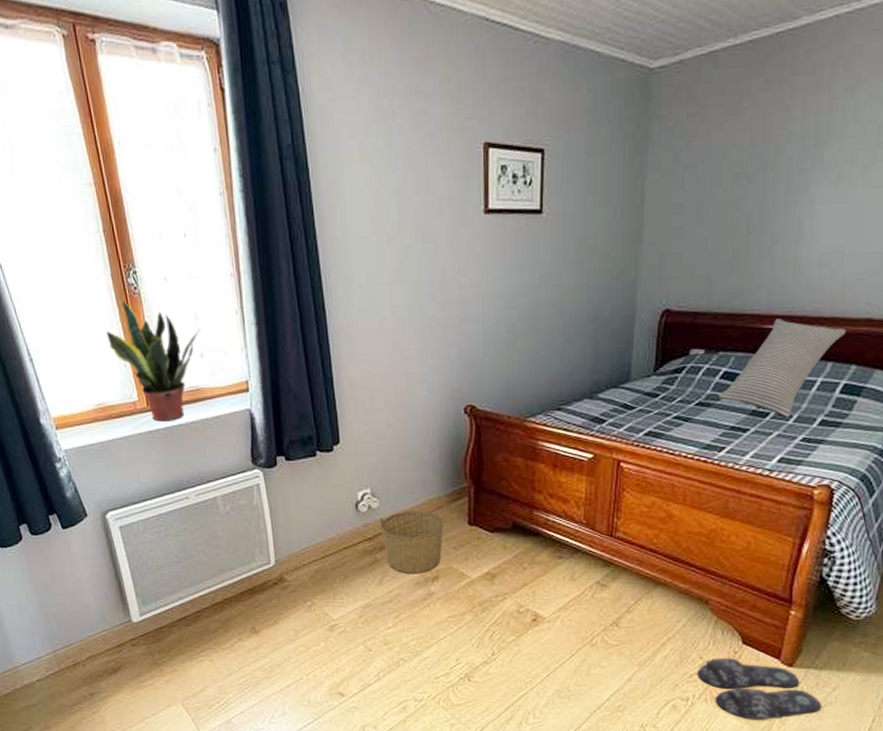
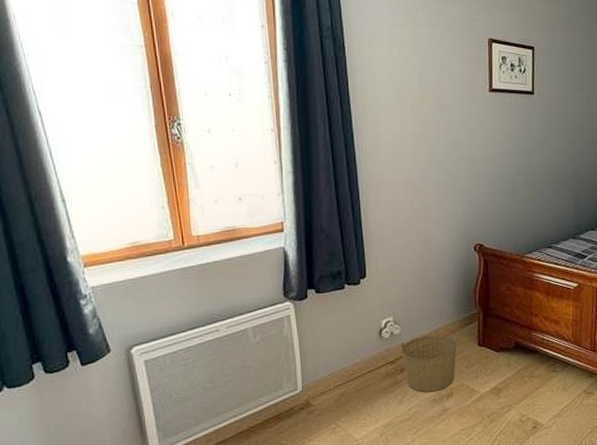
potted plant: present [106,300,201,422] -> none [146,148,240,259]

